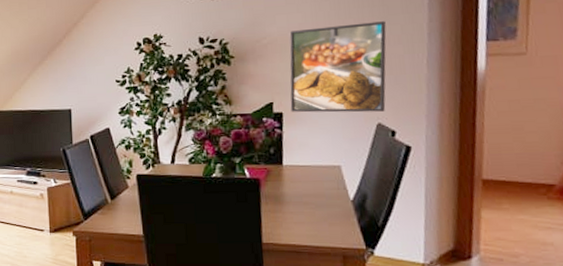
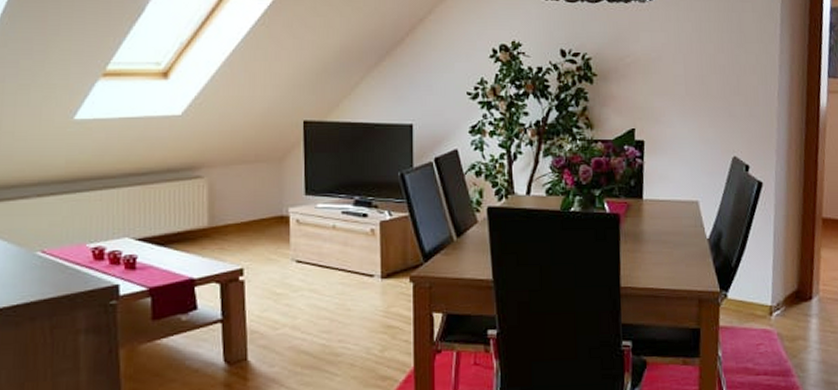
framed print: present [289,21,387,113] -> none [651,49,743,144]

